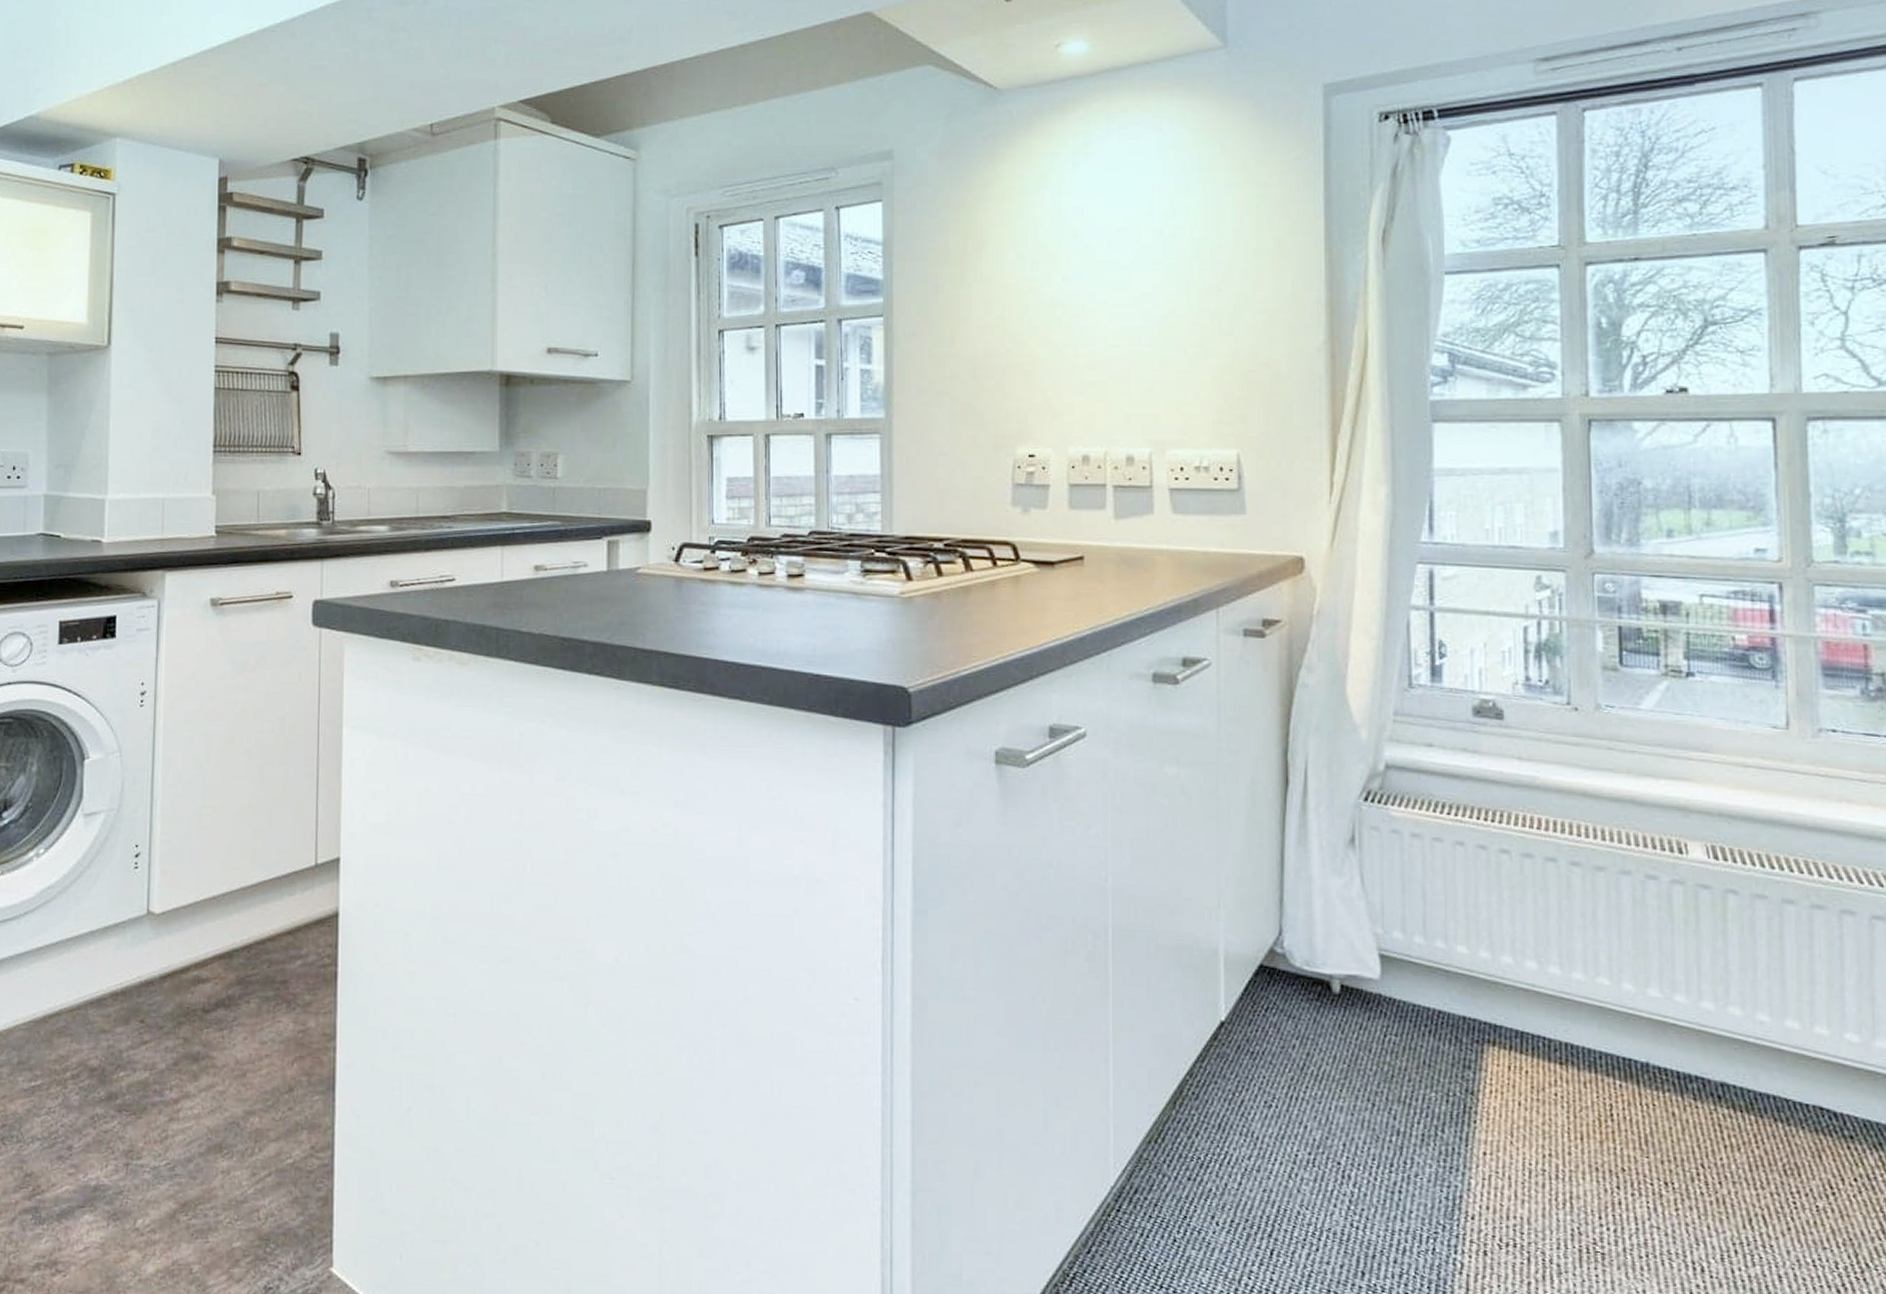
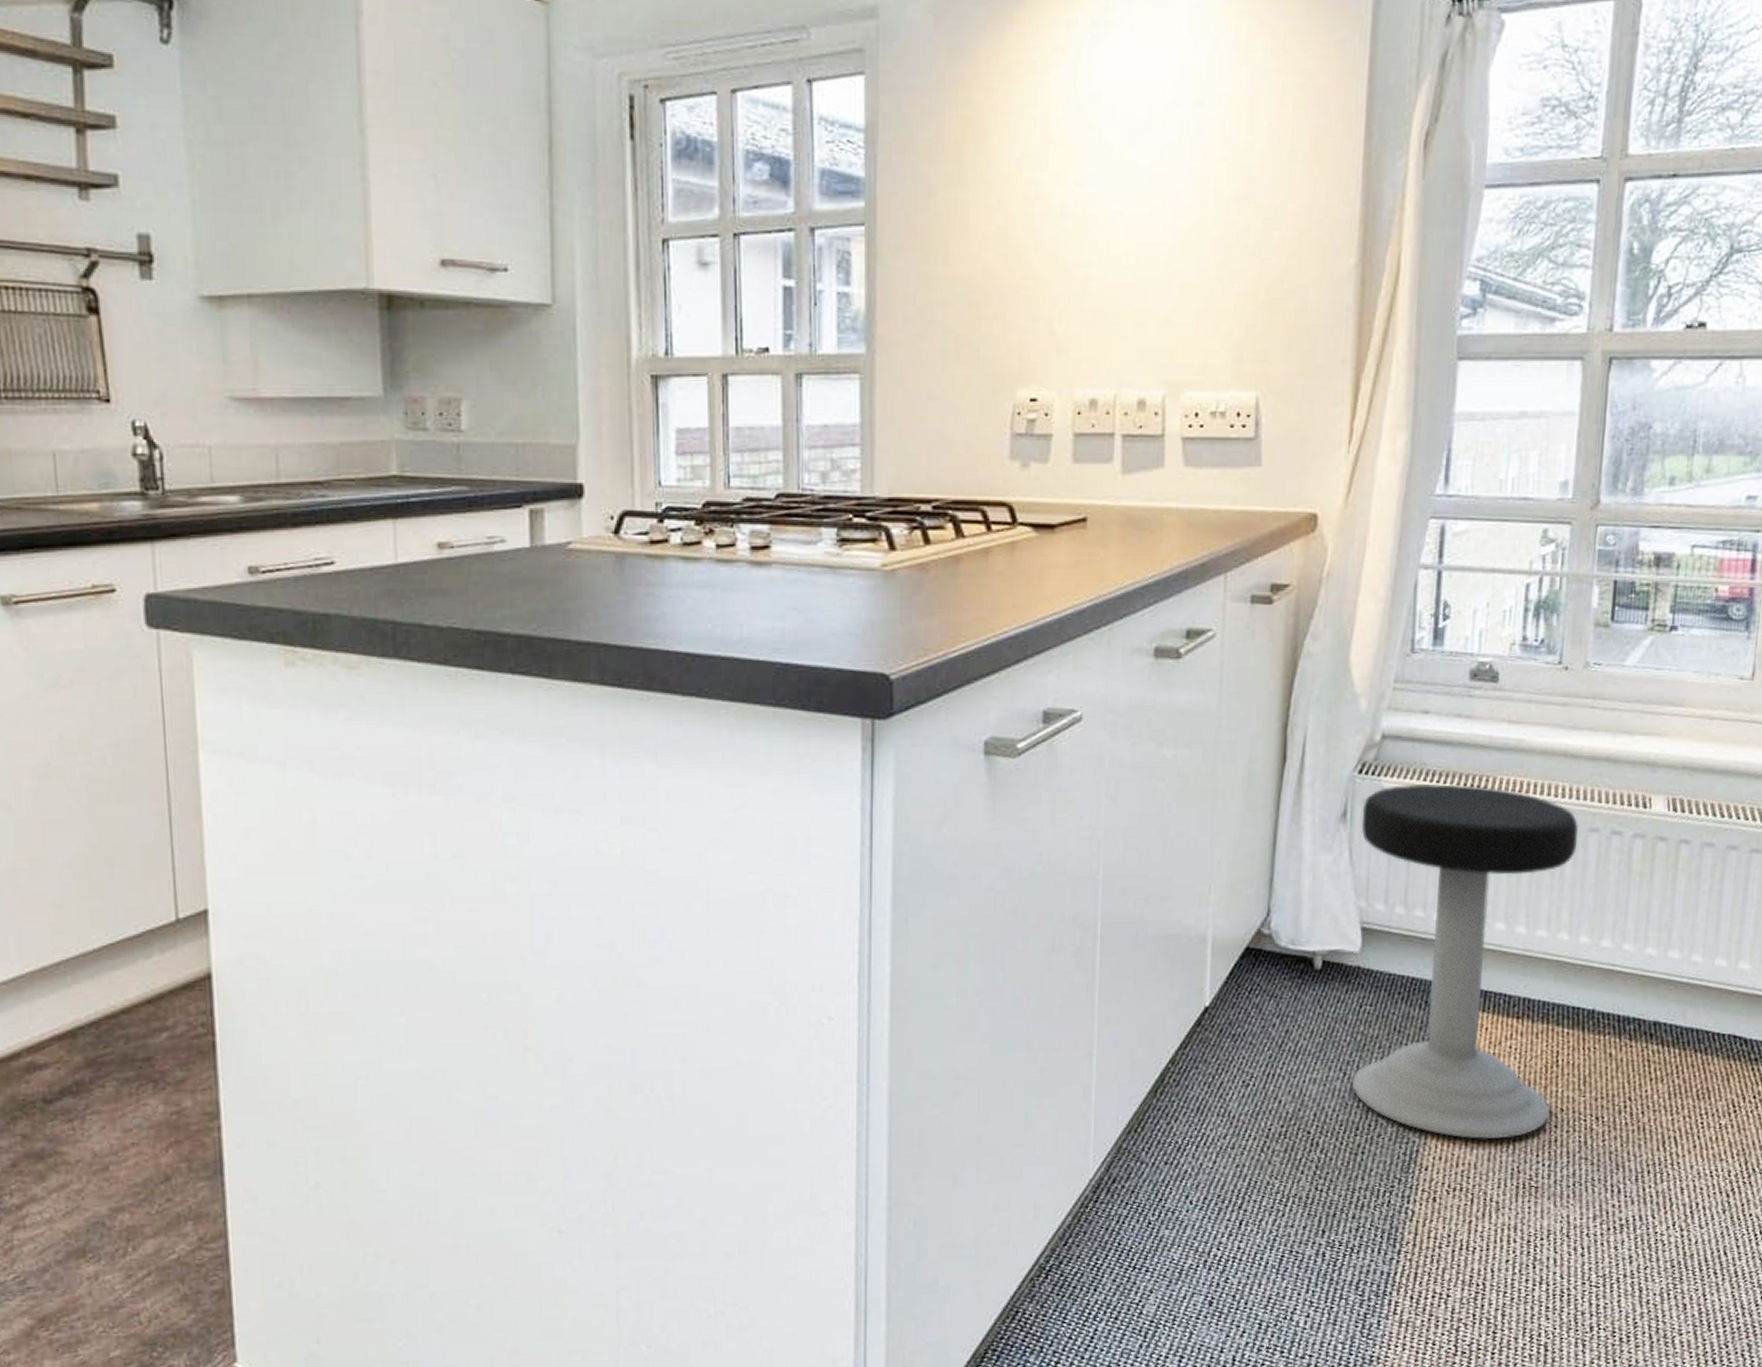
stool: none [1371,814,1609,1194] -> present [1352,783,1578,1140]

